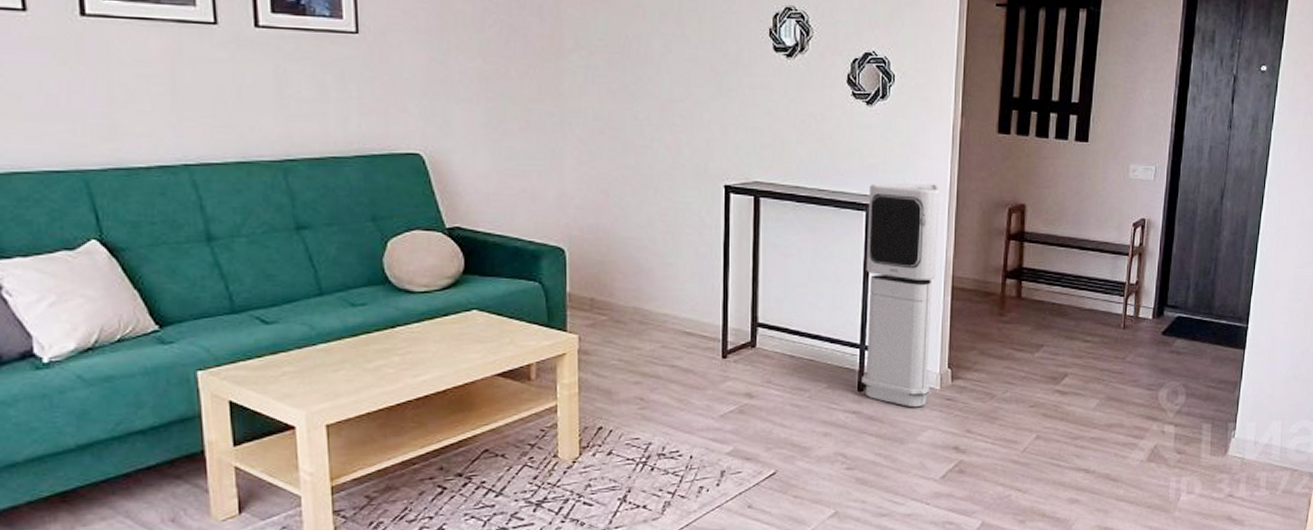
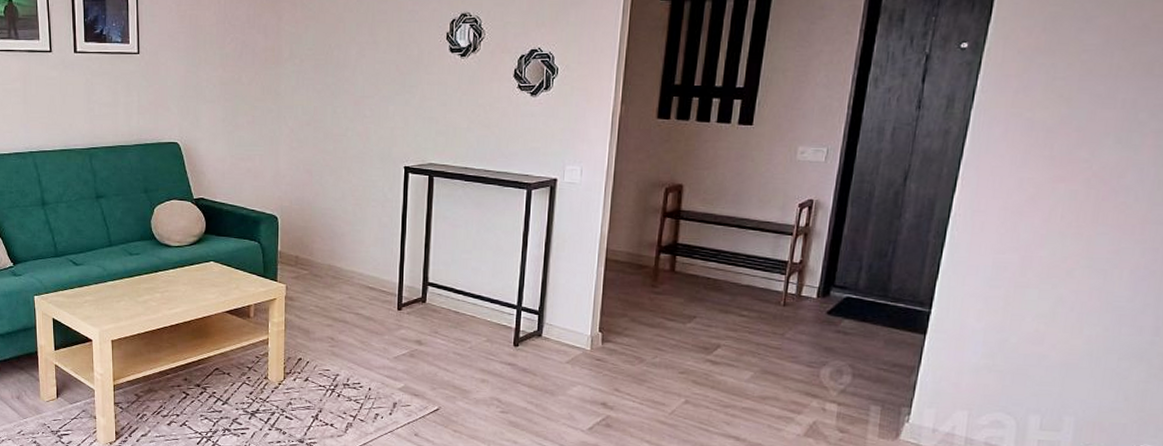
air purifier: present [862,183,940,408] -> none [517,164,597,365]

